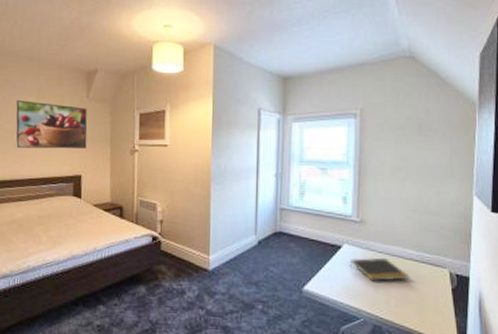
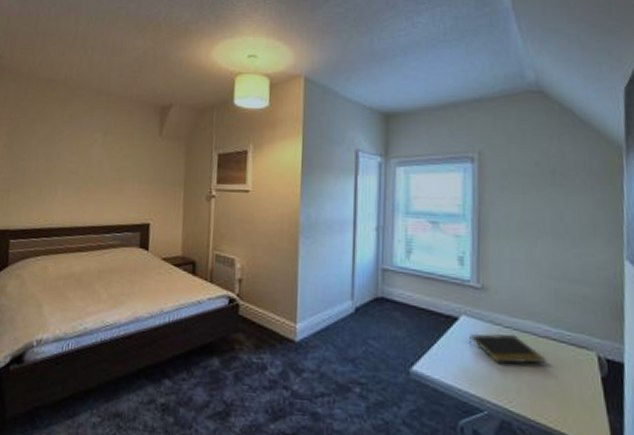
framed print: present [16,100,87,149] -> none [78,138,159,194]

